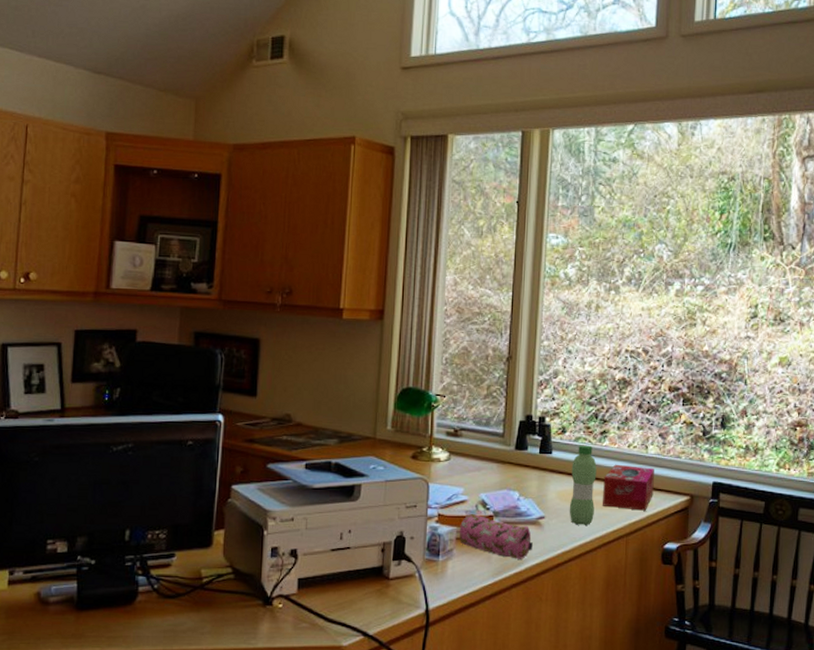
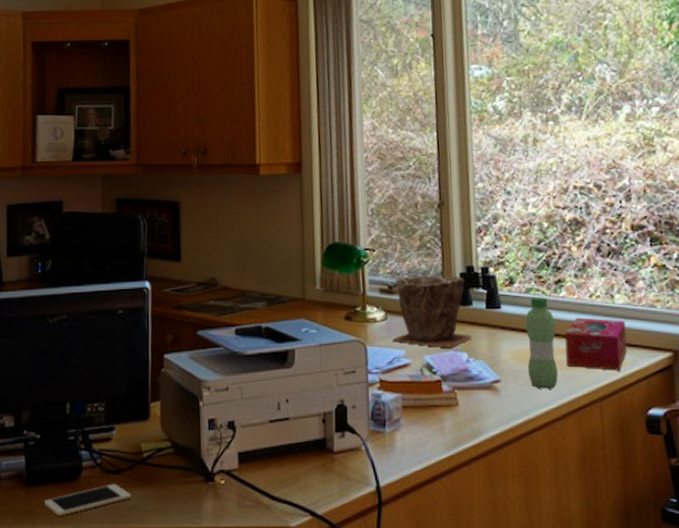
cell phone: none [95,607,188,639] -> present [44,483,132,516]
plant pot: none [453,420,524,488] -> present [392,275,472,349]
pencil case: present [460,513,533,559] -> none [405,378,490,429]

